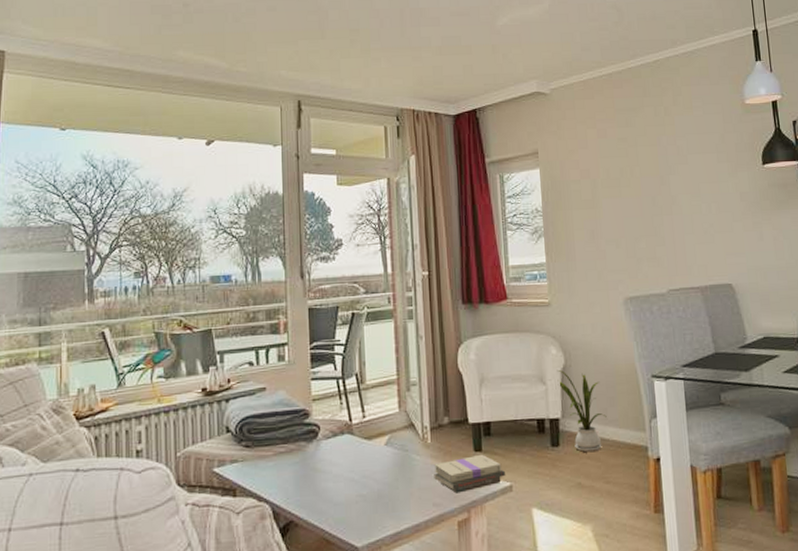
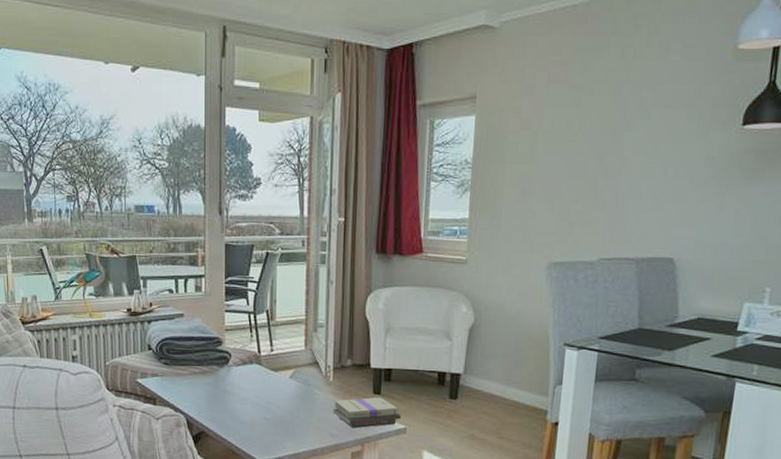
house plant: present [557,369,607,453] -> none [464,327,510,409]

